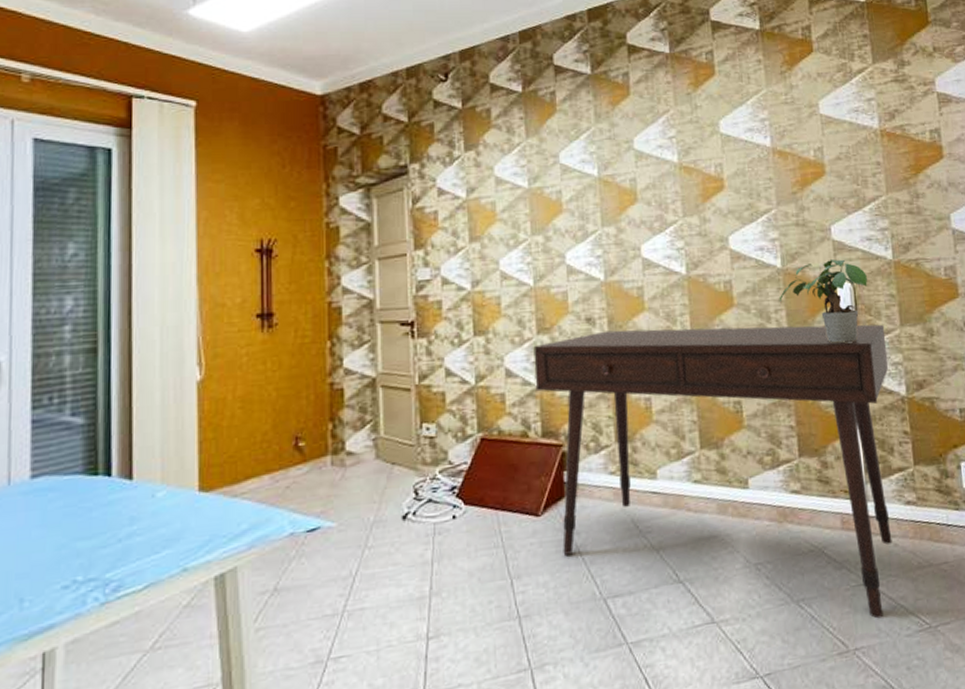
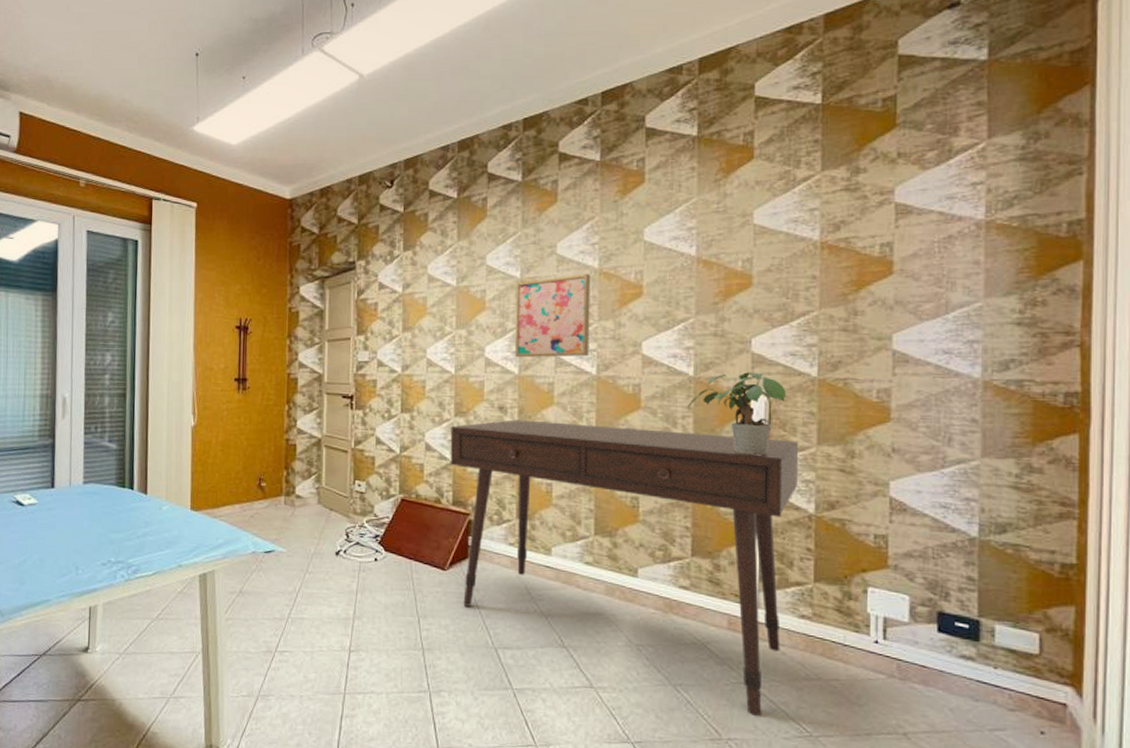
wall art: none [594,168,677,263] -> present [514,273,591,358]

